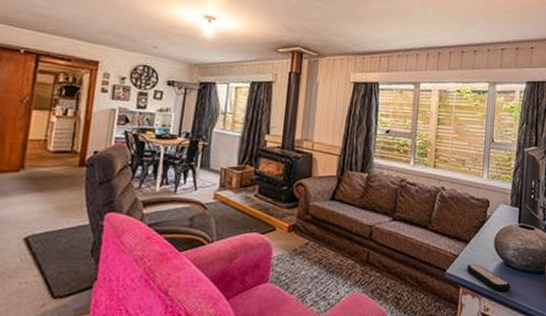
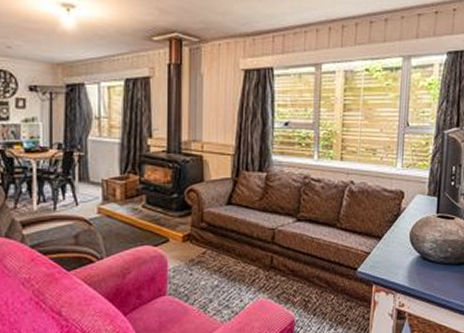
remote control: present [466,263,511,291] -> none [379,260,428,286]

